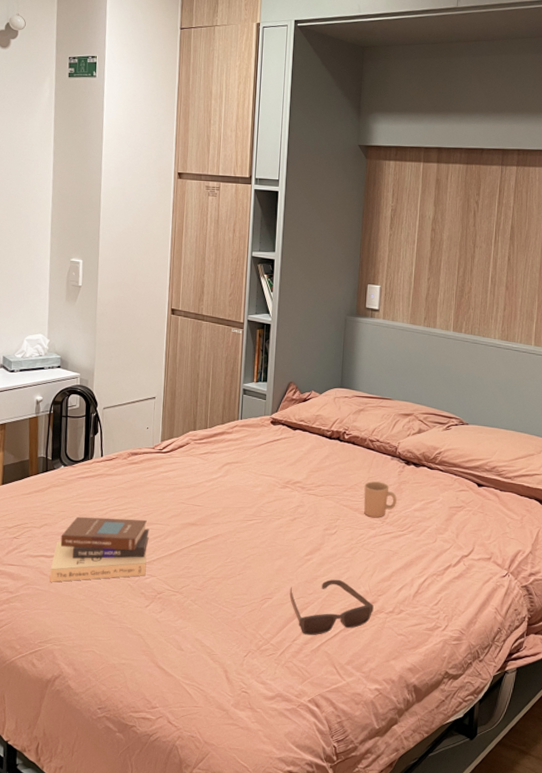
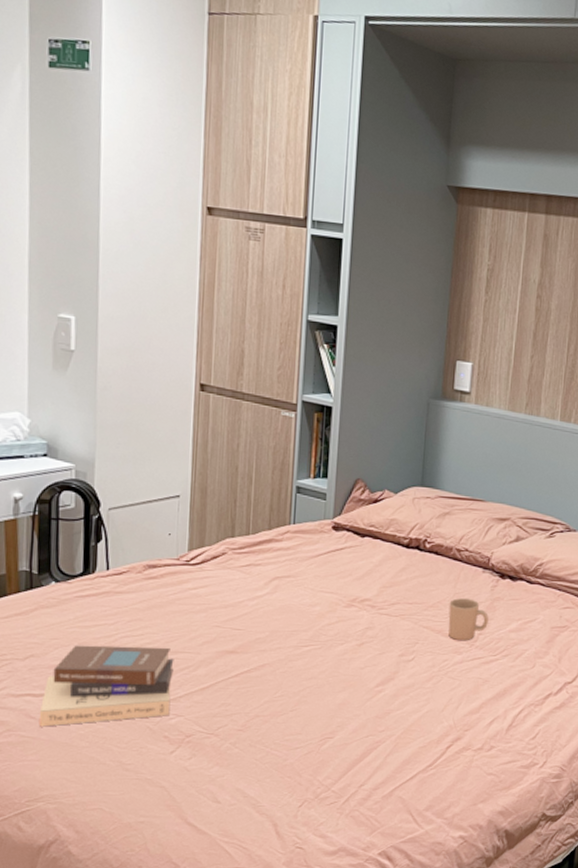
glasses: present [289,579,374,636] -> none [355,714,459,780]

